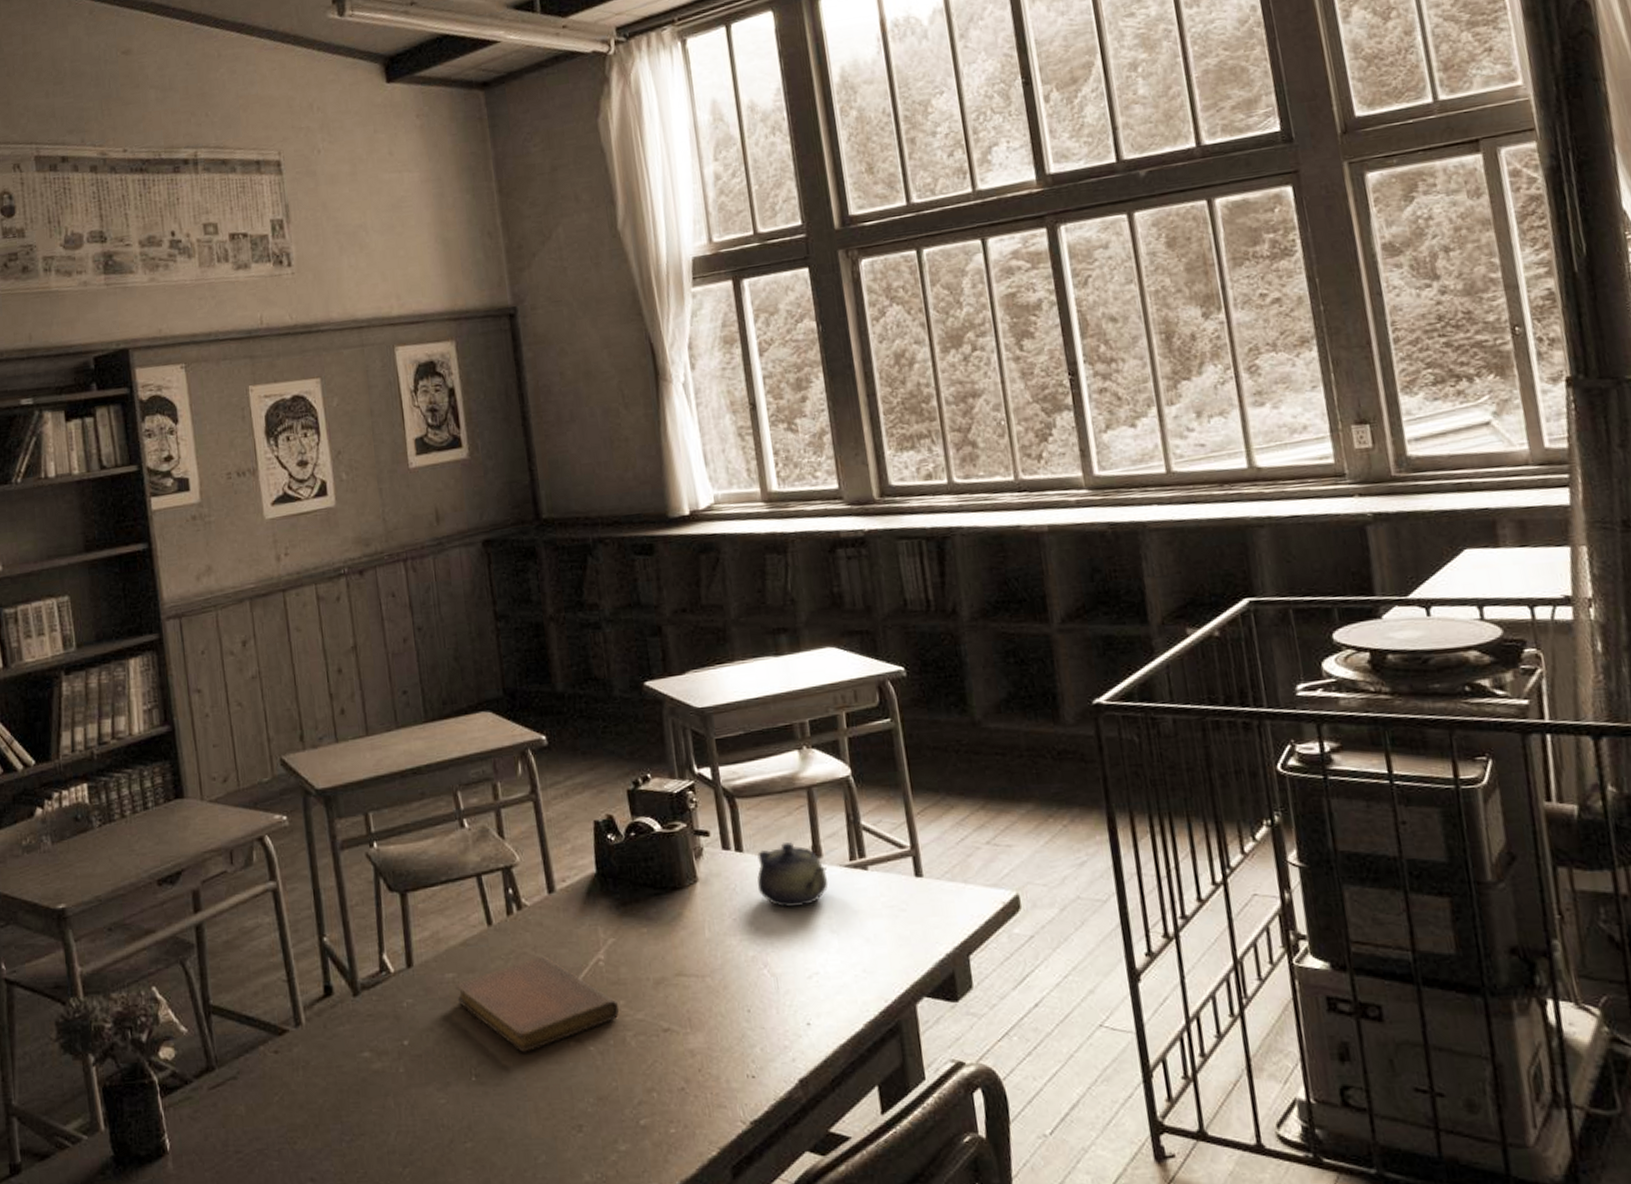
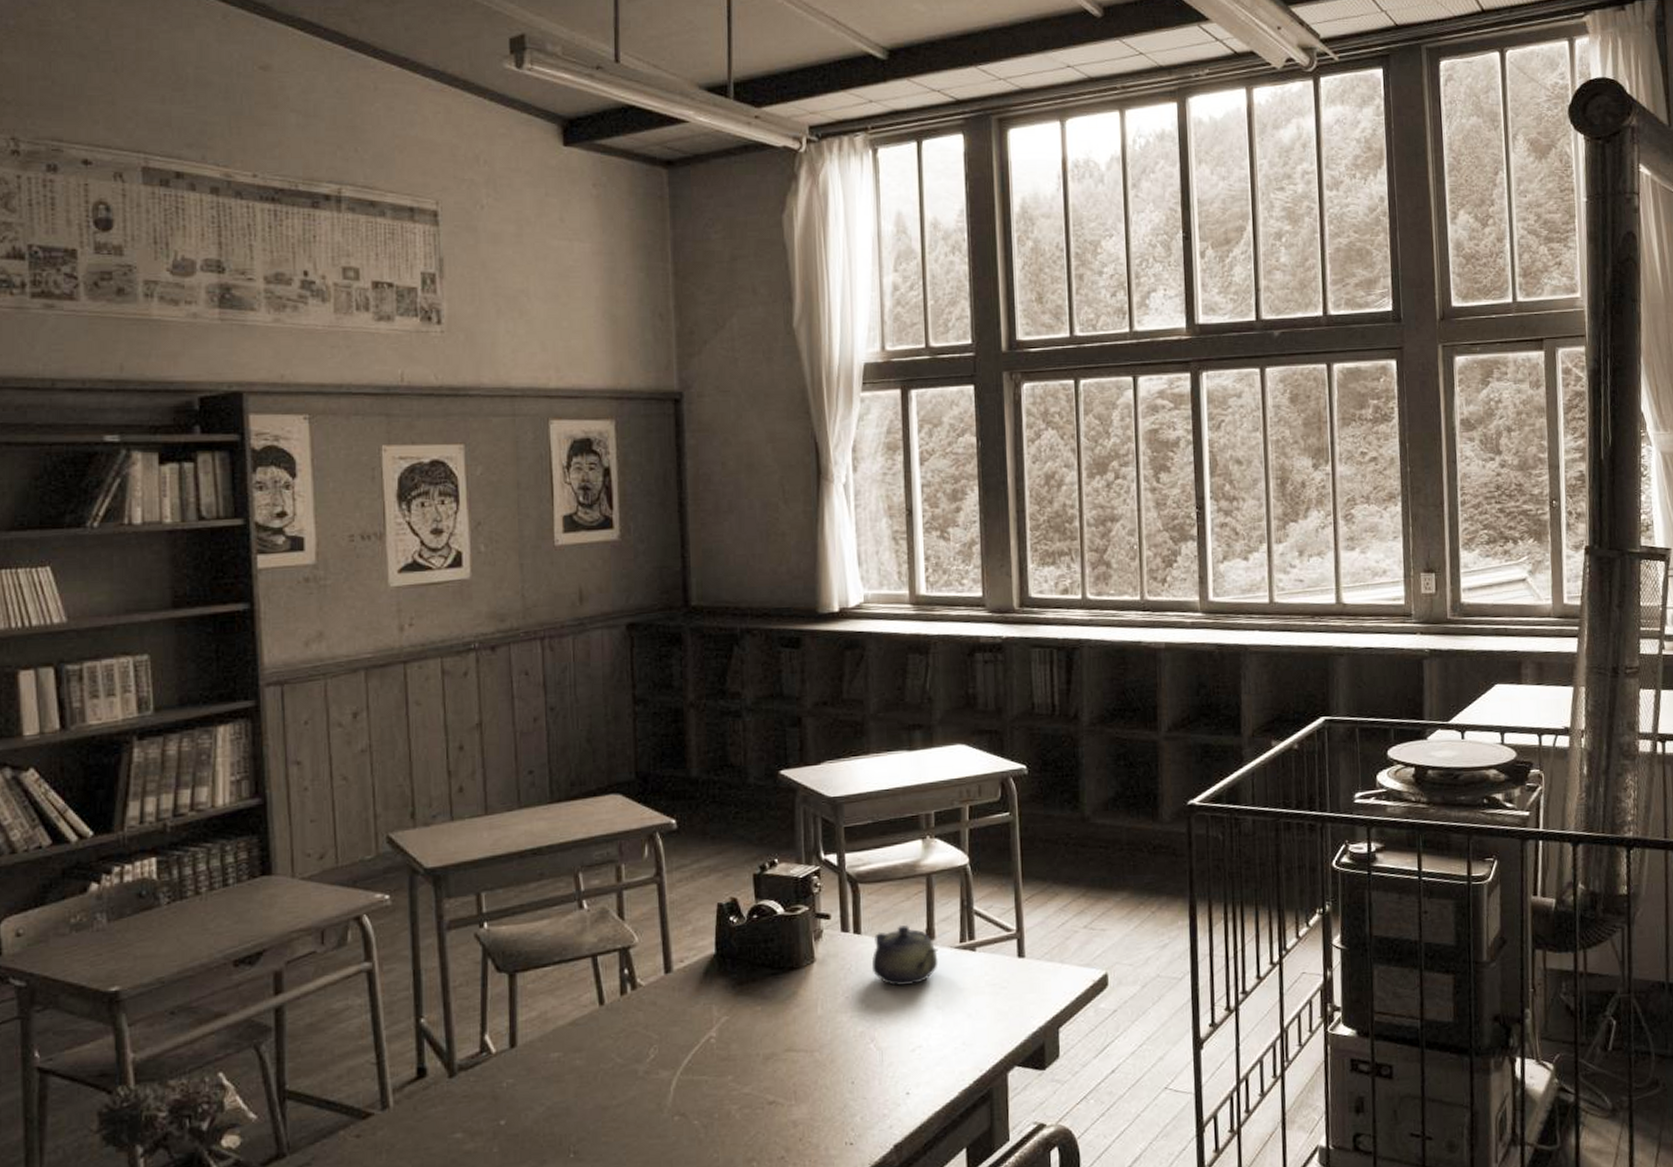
notebook: present [455,955,620,1053] -> none [560,1034,727,1129]

